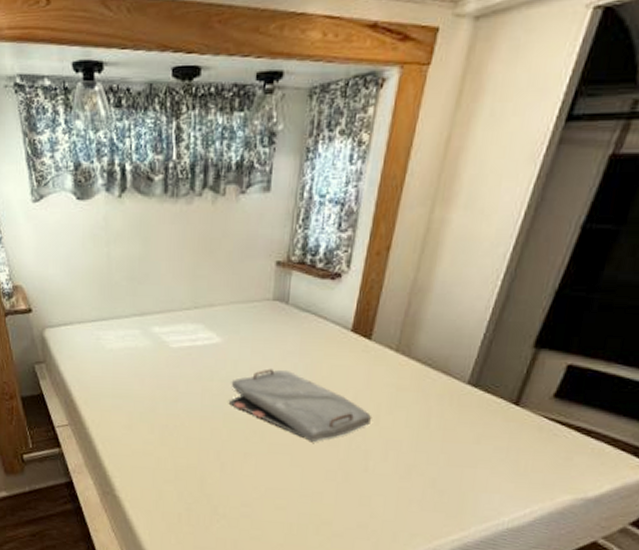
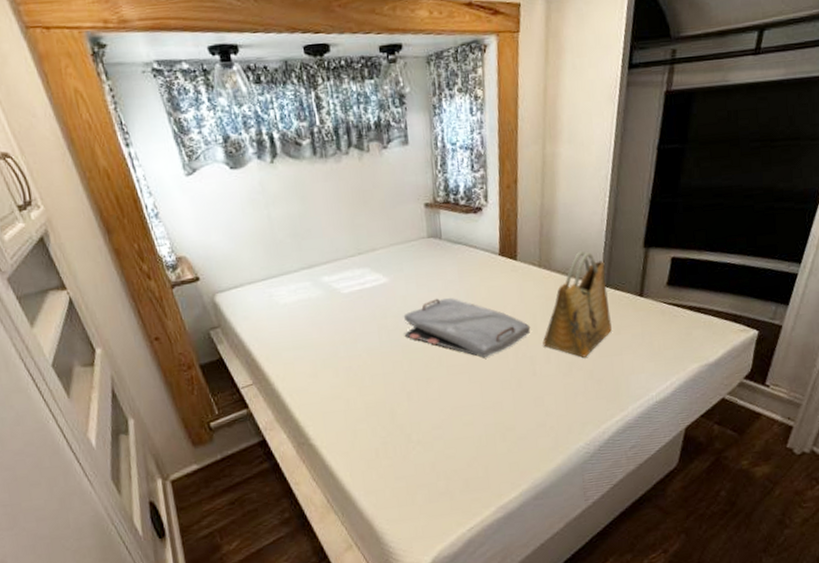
grocery bag: none [382,340,479,463] -> present [543,250,612,358]

